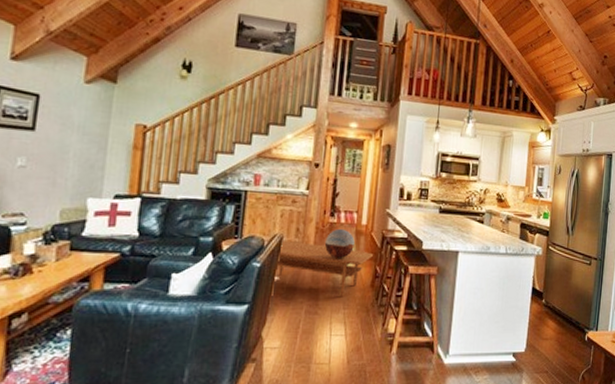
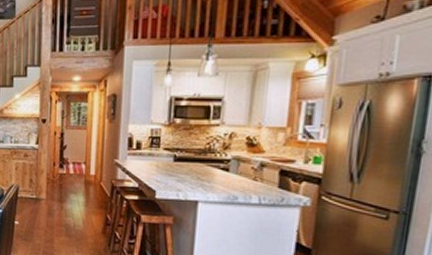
coffee table: present [276,241,373,296] -> none [15,191,103,241]
decorative globe: present [324,228,355,259] -> none [56,179,84,207]

